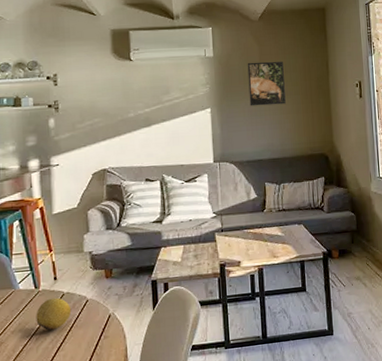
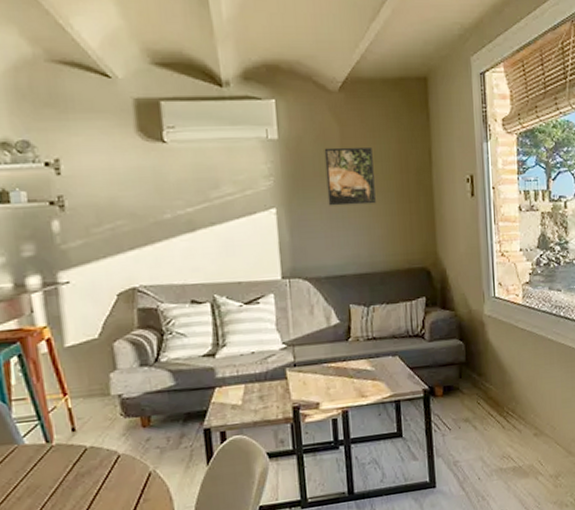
fruit: present [36,297,72,330] -> none [49,453,98,495]

